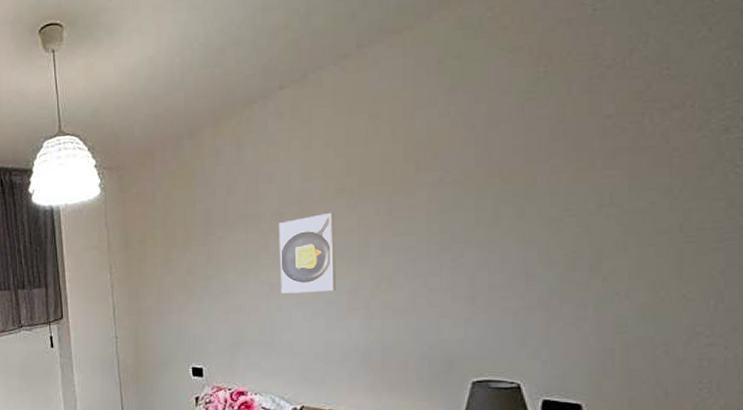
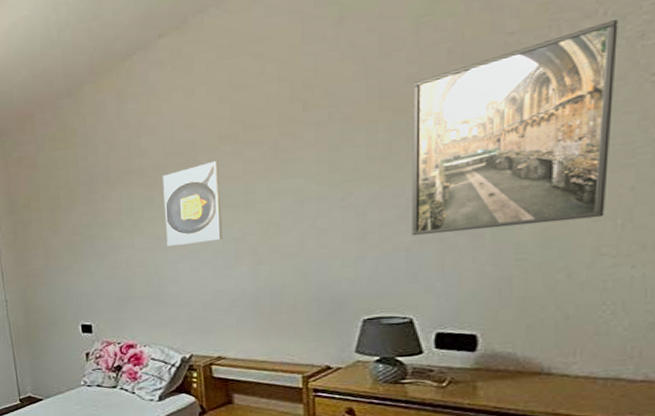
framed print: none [518,113,704,302] -> present [412,19,618,236]

